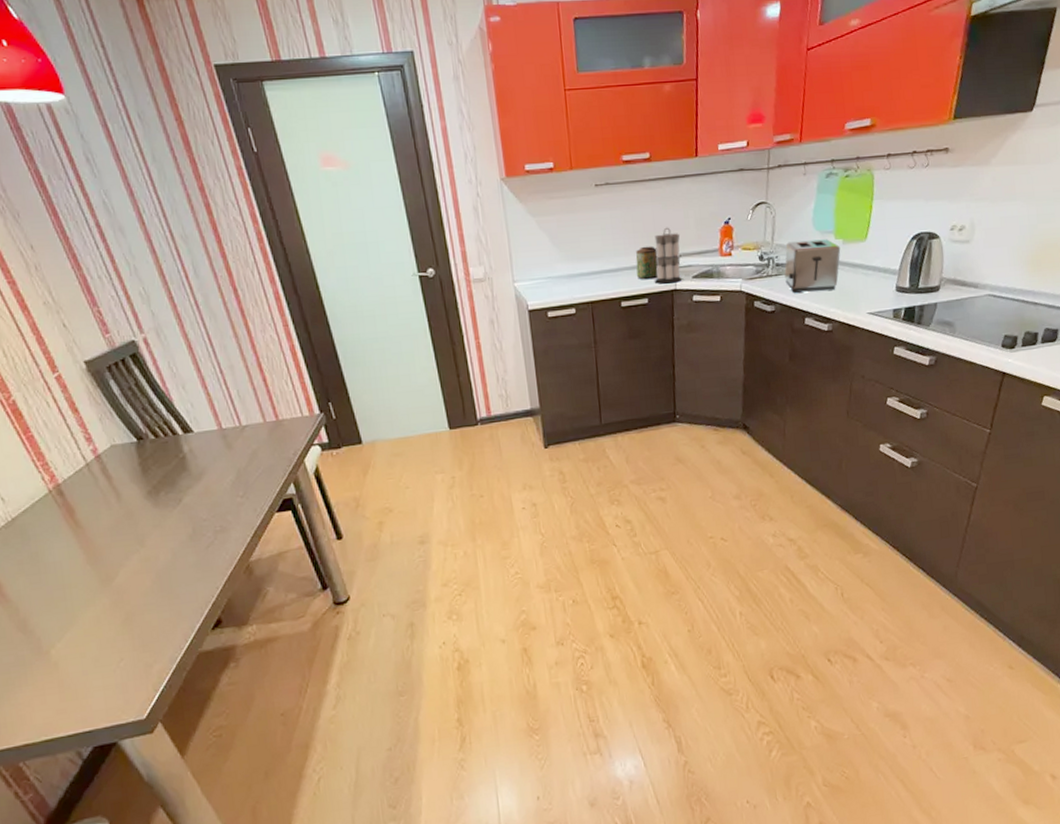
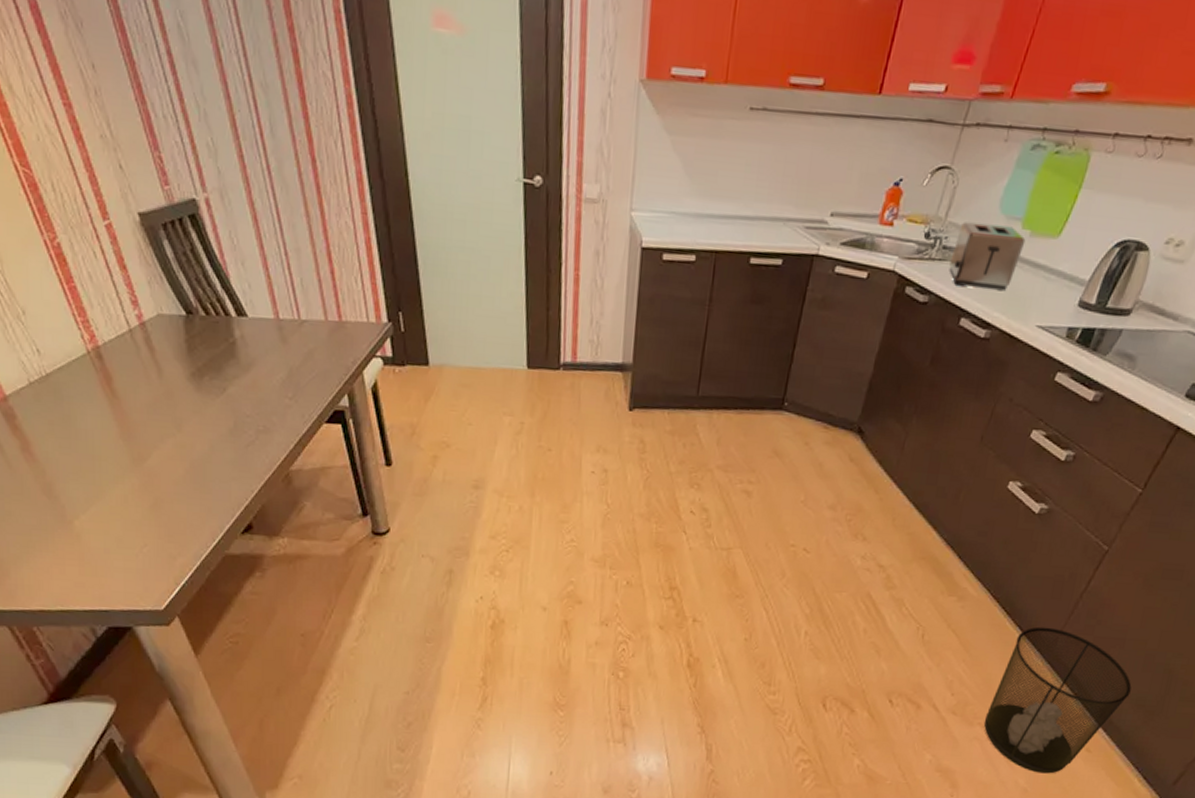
canister: present [635,246,658,280] -> none [774,195,807,238]
spice rack: present [654,227,681,284] -> none [795,176,837,247]
waste bin: none [915,563,1031,699] -> present [984,626,1132,774]

